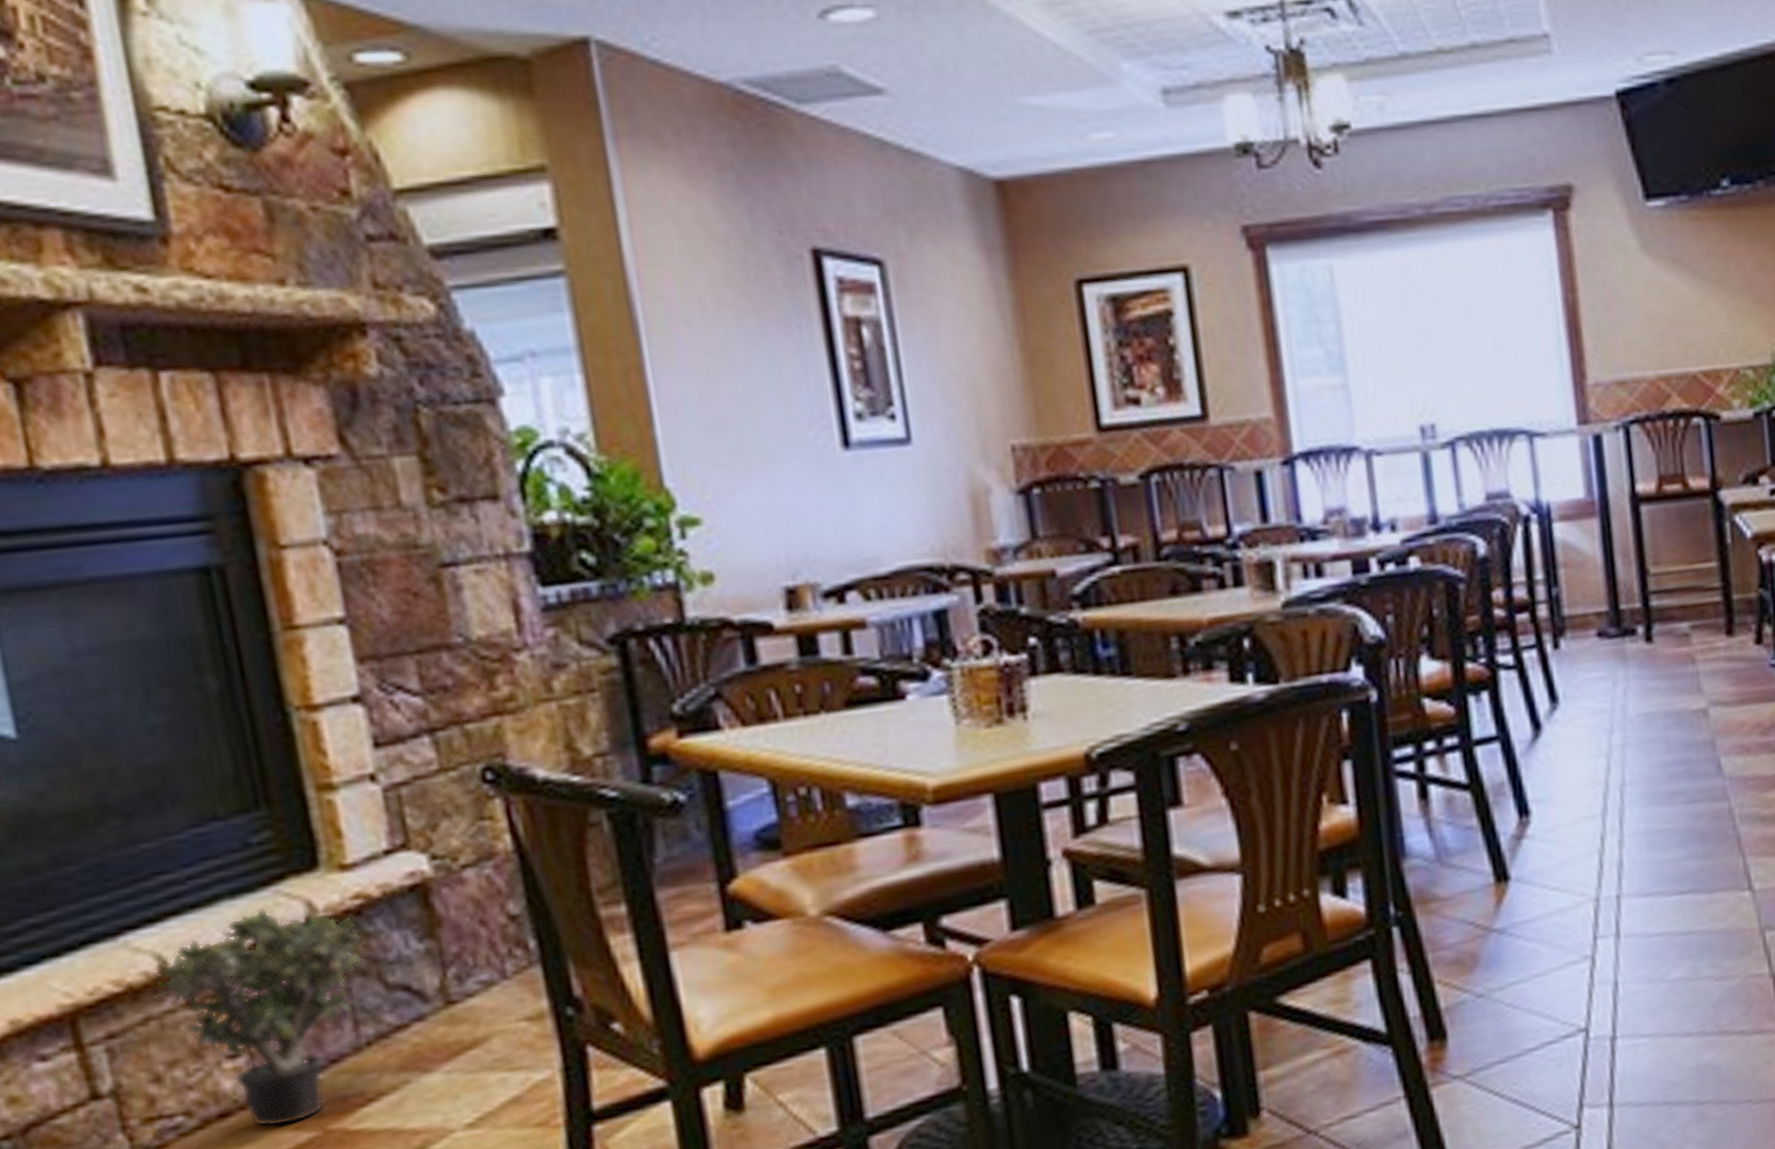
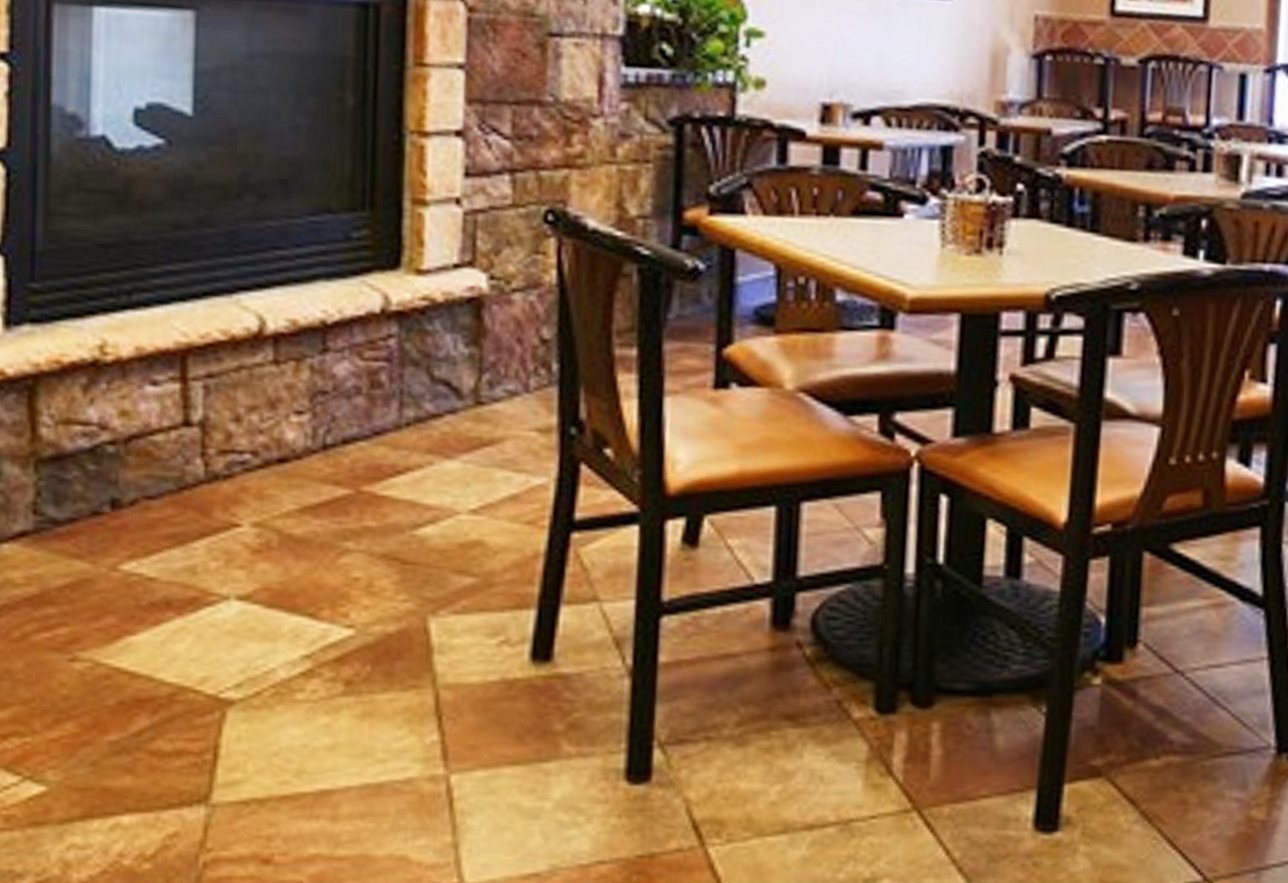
potted plant: present [153,908,366,1127] -> none [249,293,424,480]

